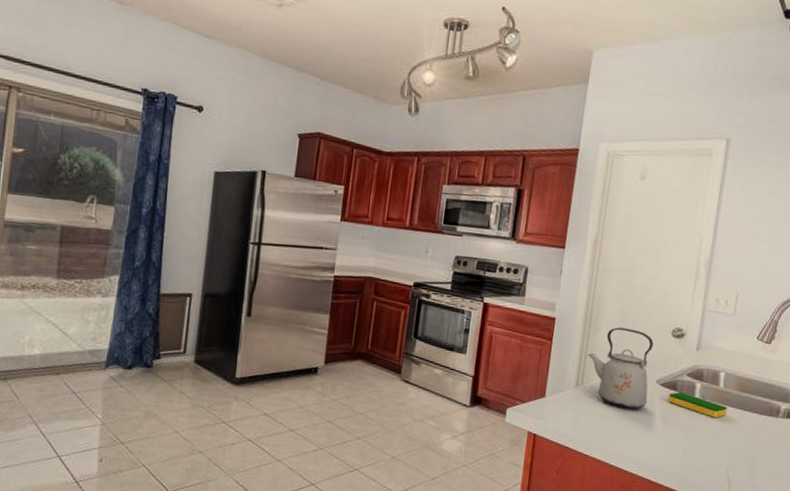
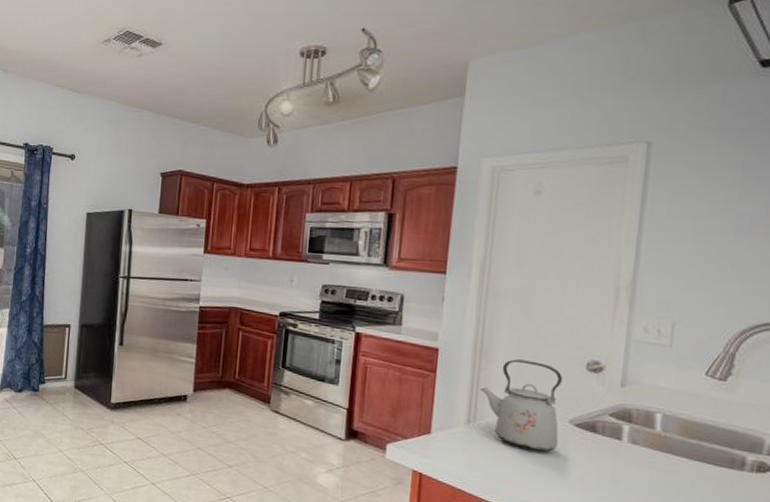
dish sponge: present [668,391,727,418] -> none [586,434,668,467]

